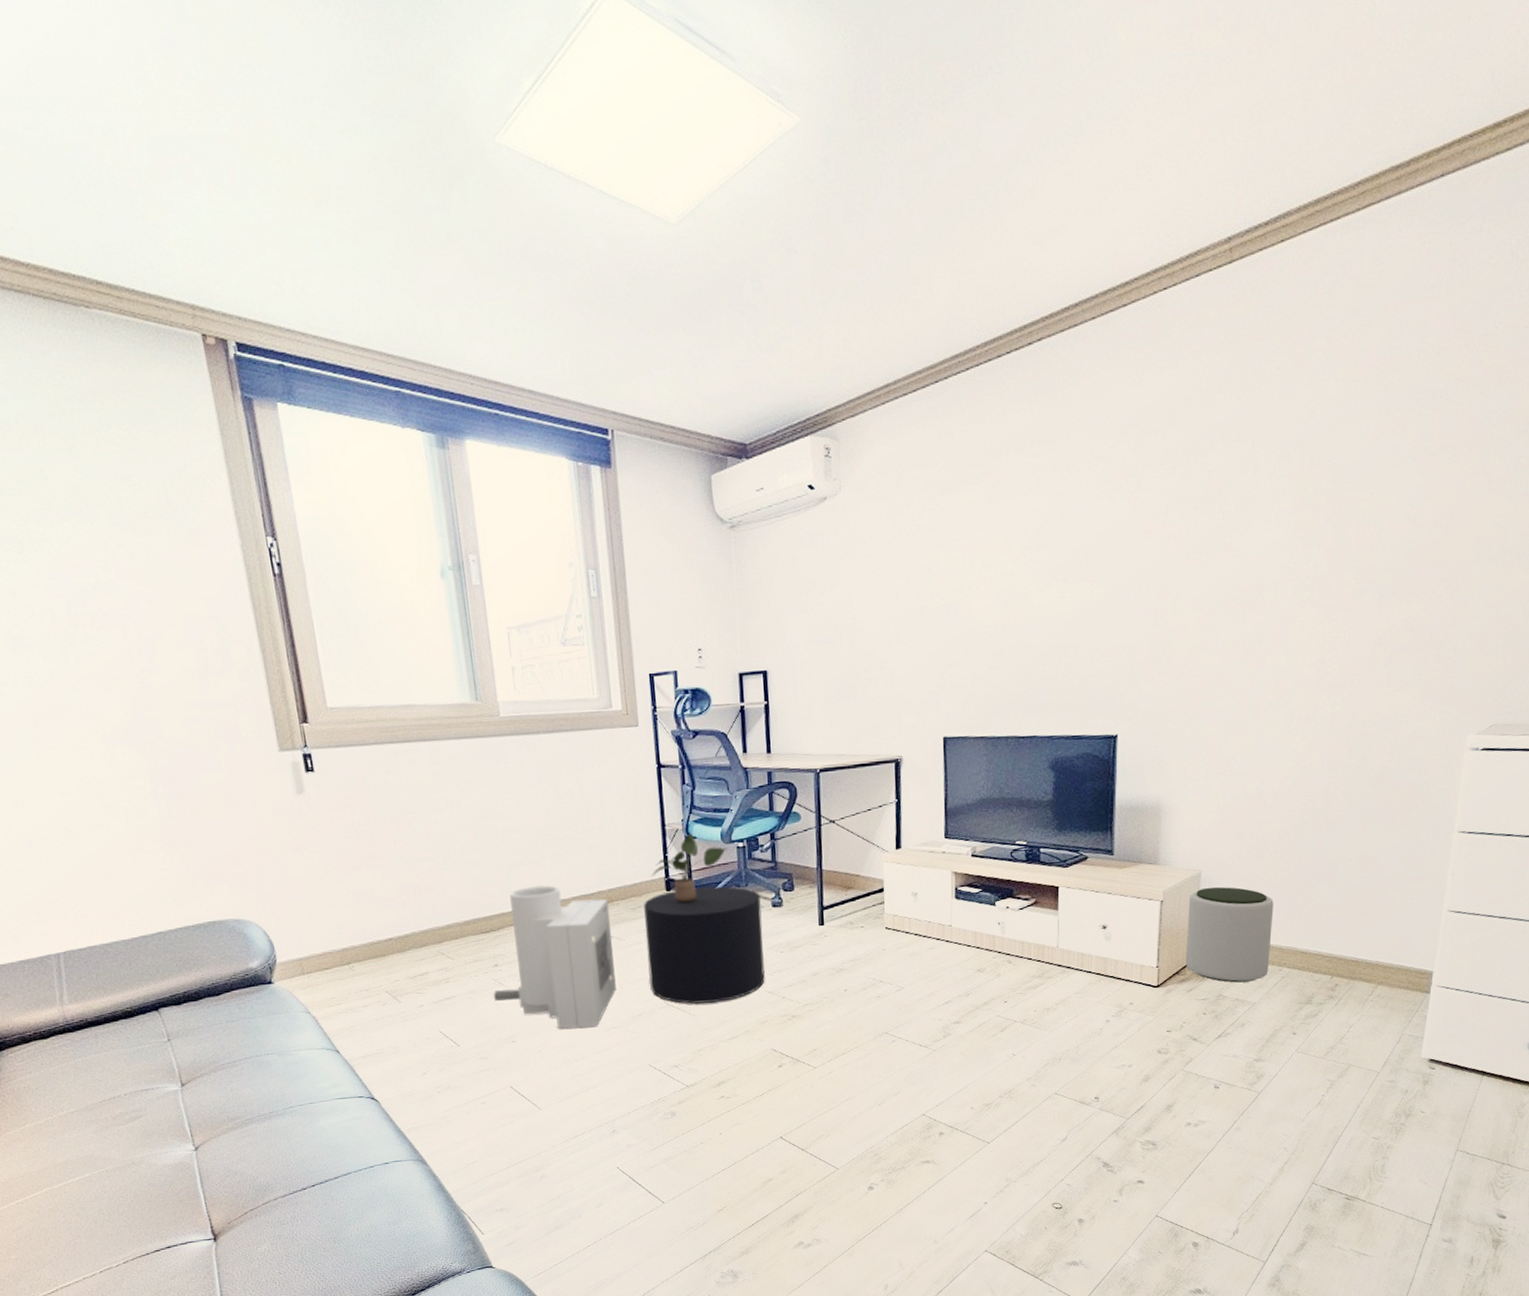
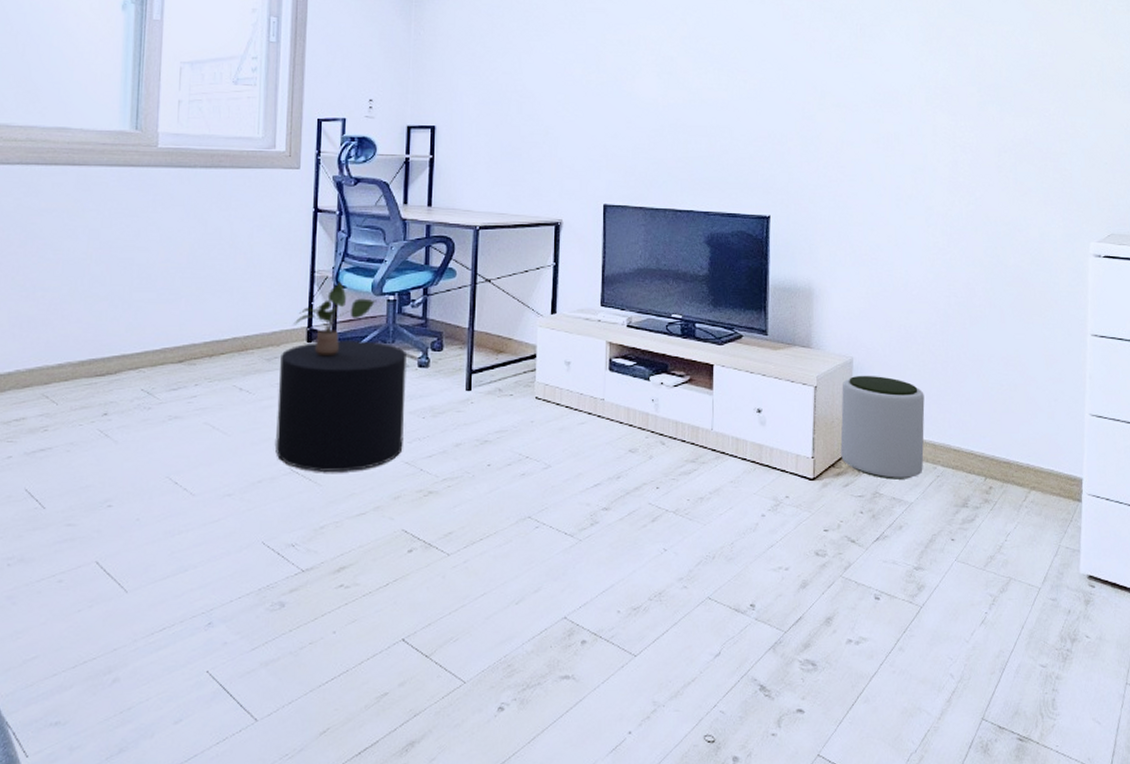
air purifier: present [494,885,617,1028] -> none [96,327,243,493]

